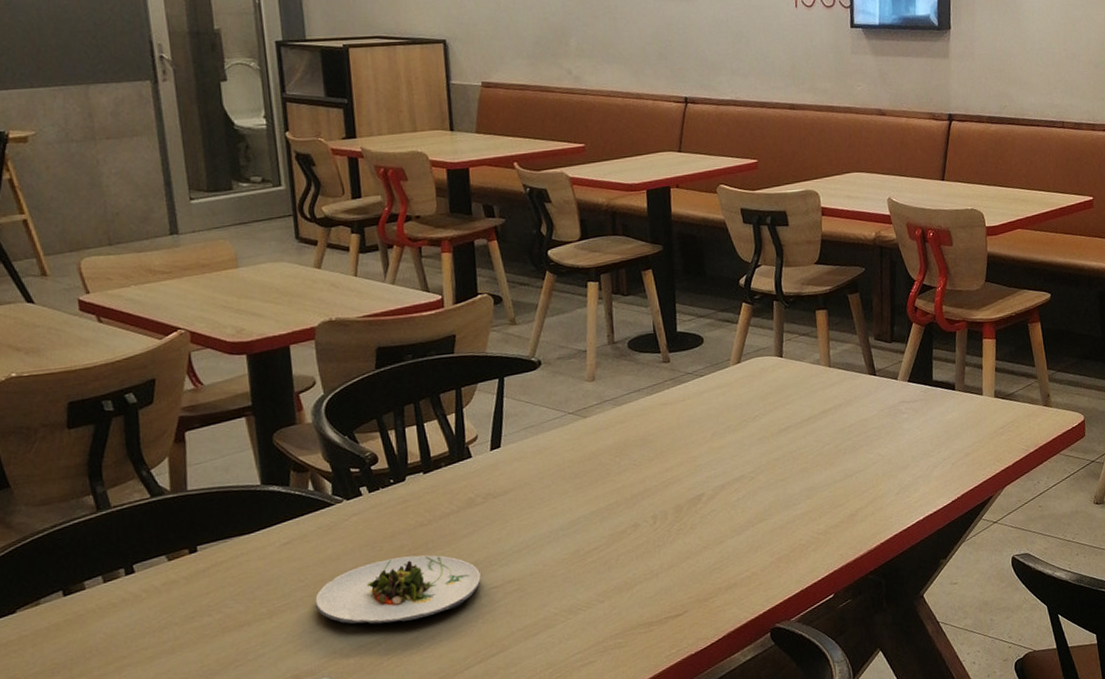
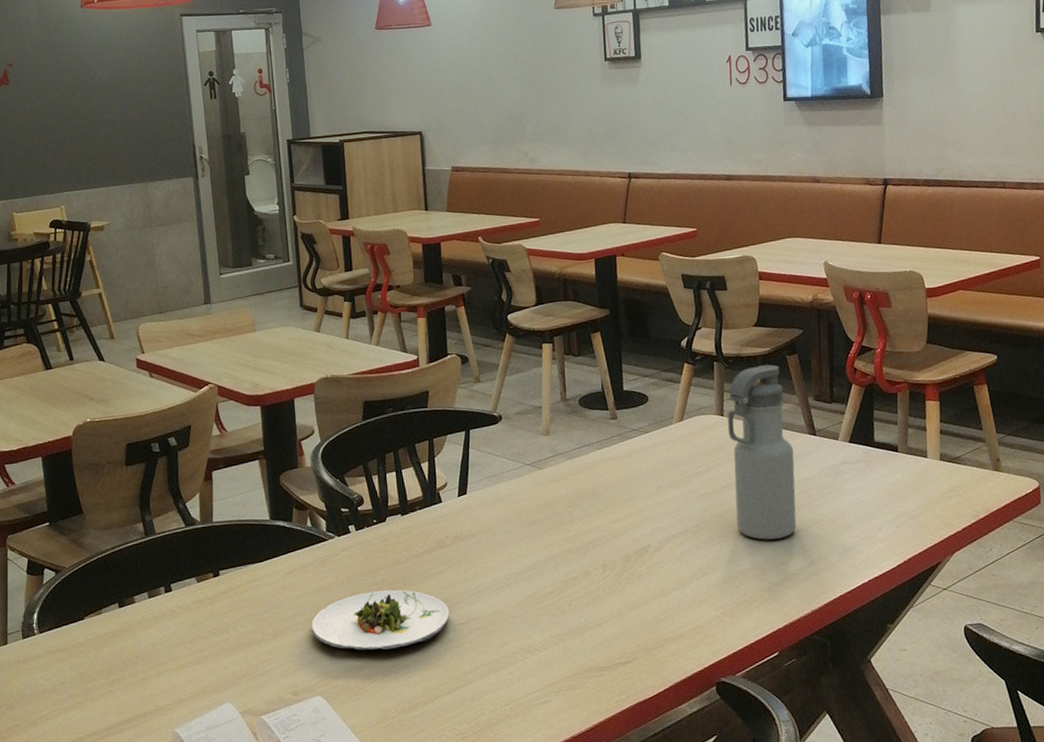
water bottle: none [786,303,855,483] -> present [727,364,797,540]

